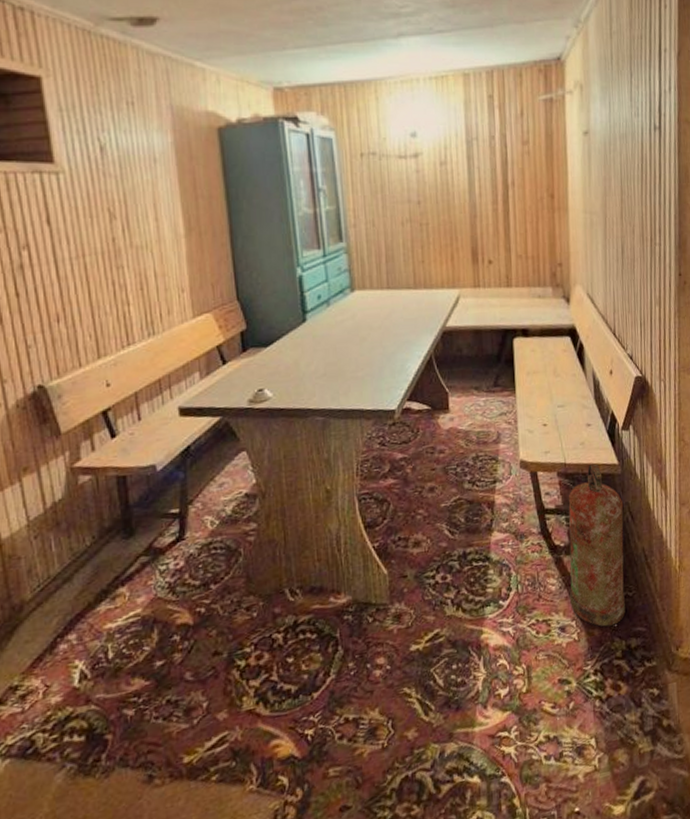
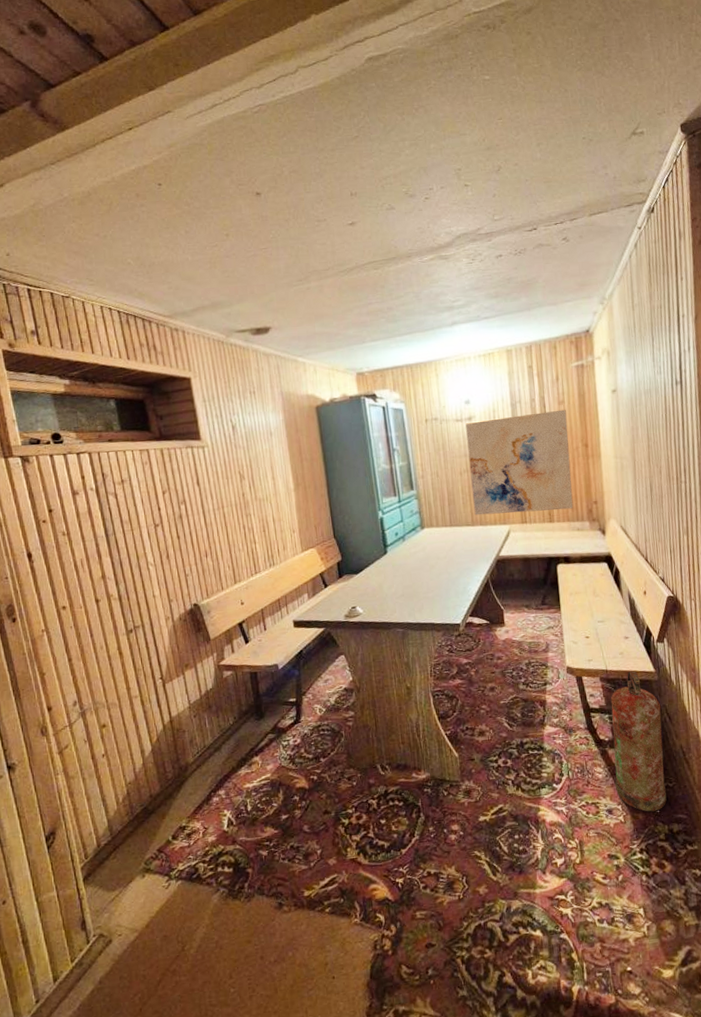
wall art: none [410,151,535,276] -> present [465,409,574,516]

